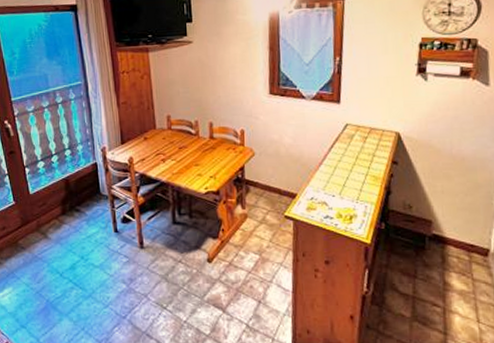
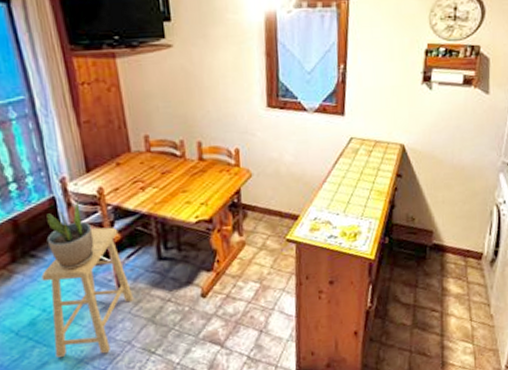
stool: none [82,191,152,303] -> present [41,227,134,358]
potted plant: none [88,168,124,225] -> present [46,201,94,270]

